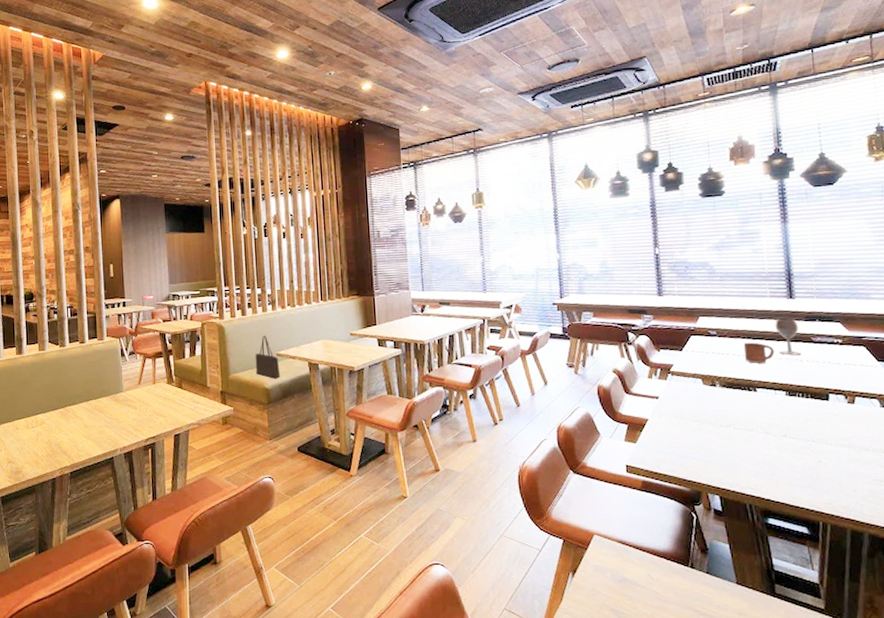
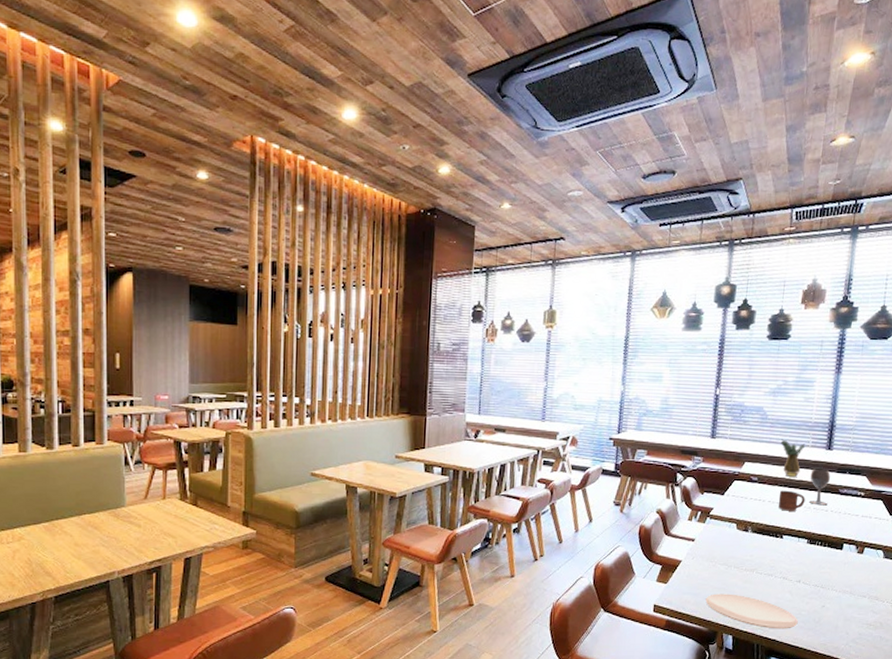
tote bag: present [255,335,280,379] -> none [285,451,313,501]
plate: none [682,451,793,488] -> present [705,594,798,629]
vase: none [735,292,763,329] -> present [781,439,806,477]

